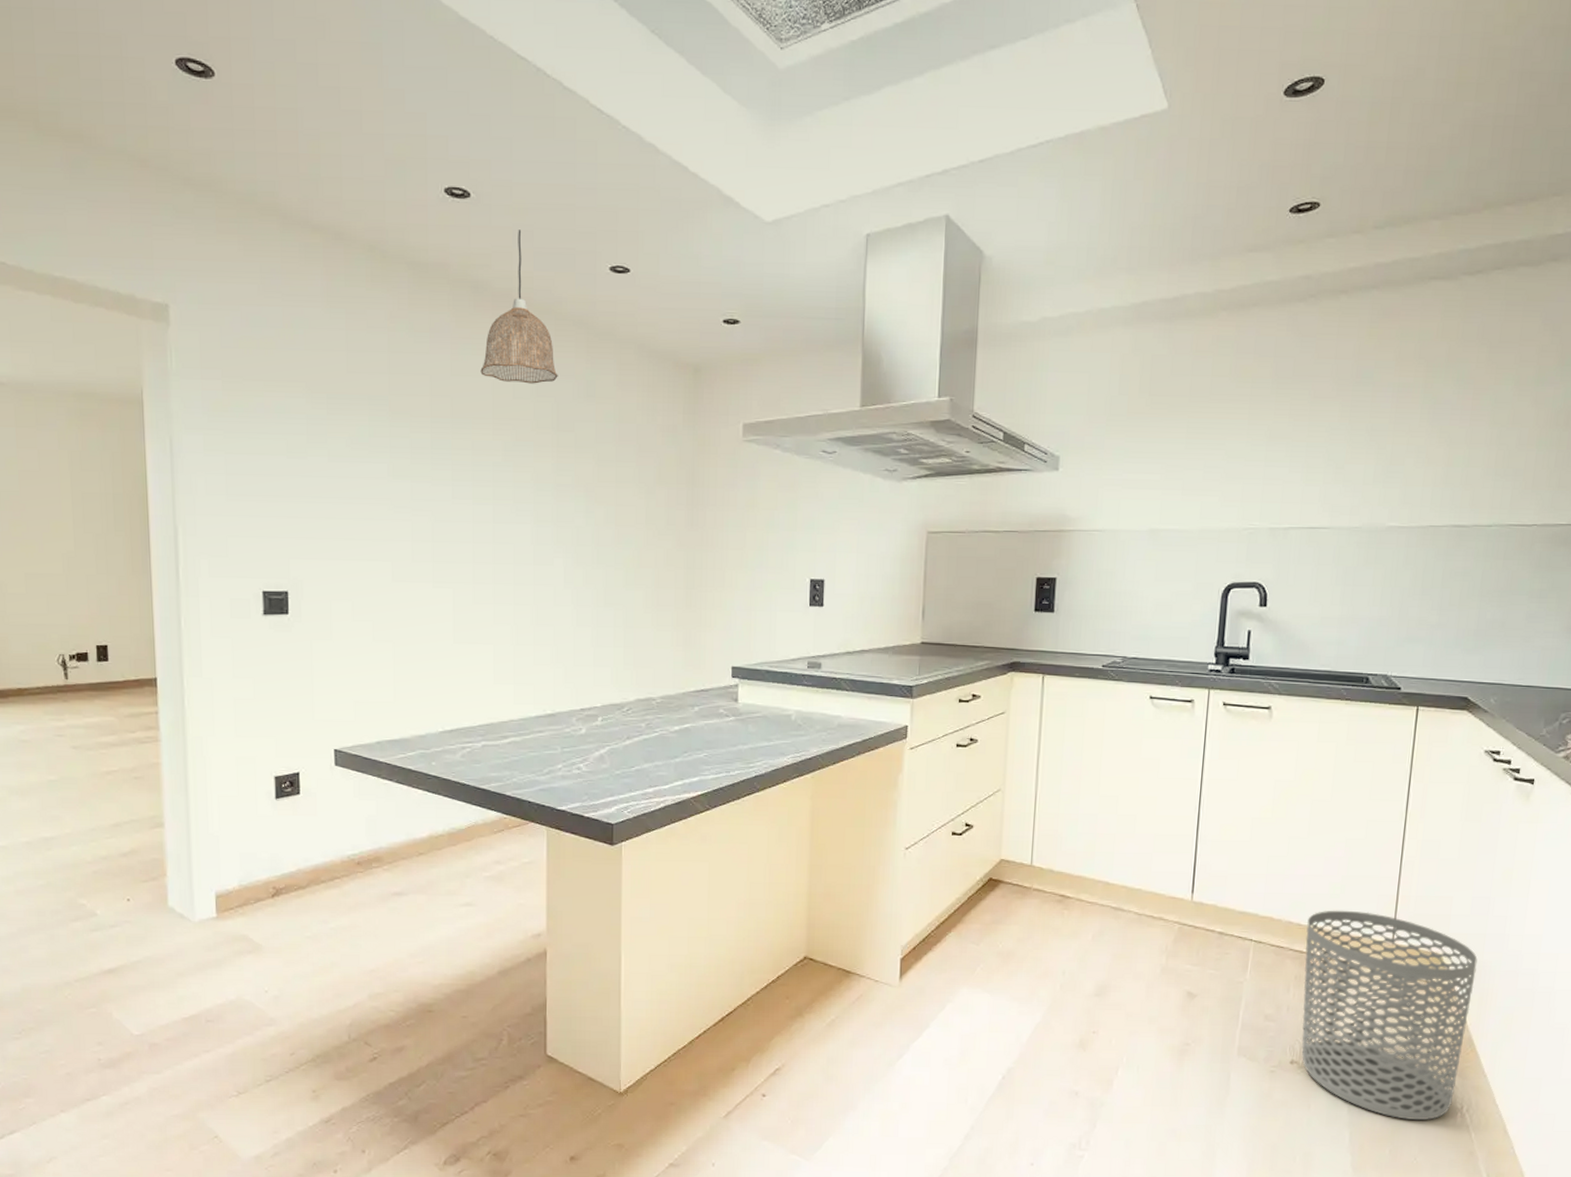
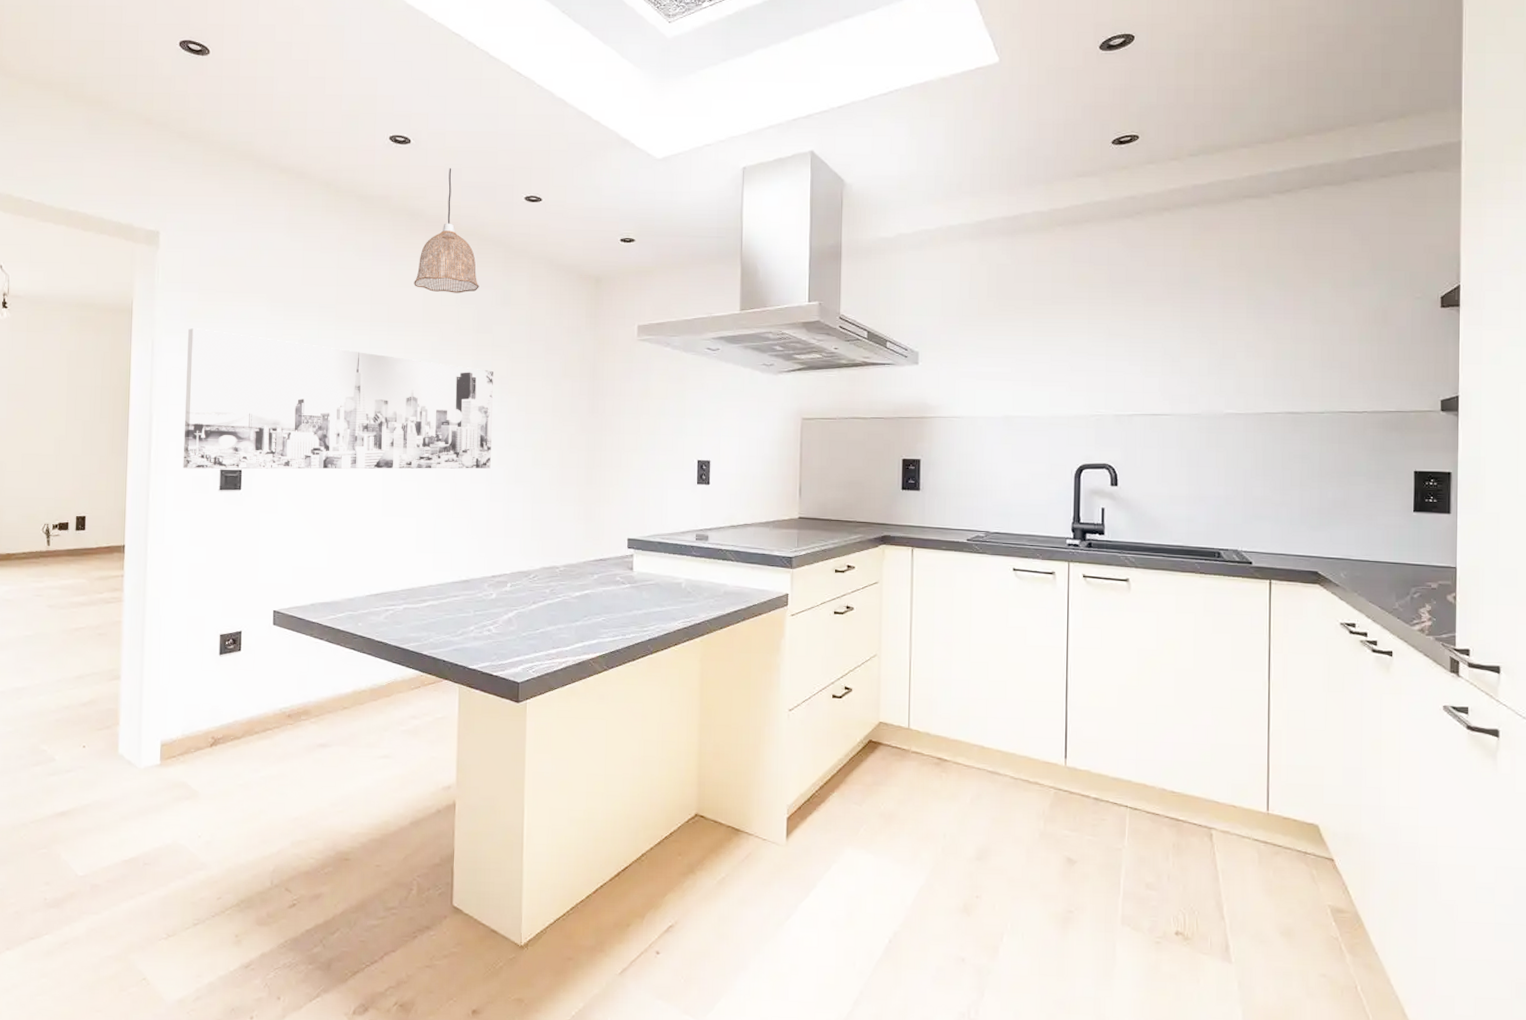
wall art: none [213,424,577,591] -> present [183,328,493,470]
waste bin: present [1301,910,1478,1121] -> none [1180,778,1355,999]

